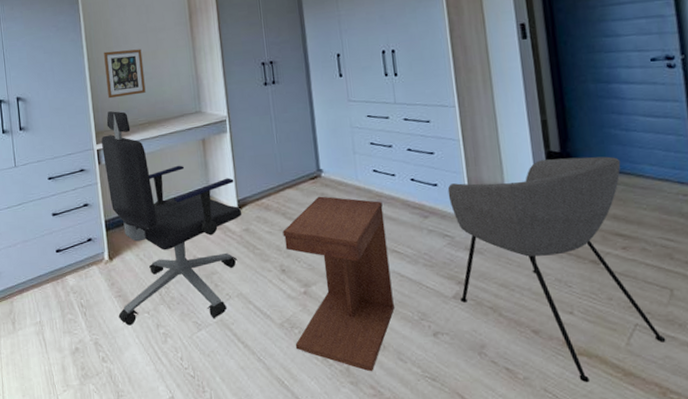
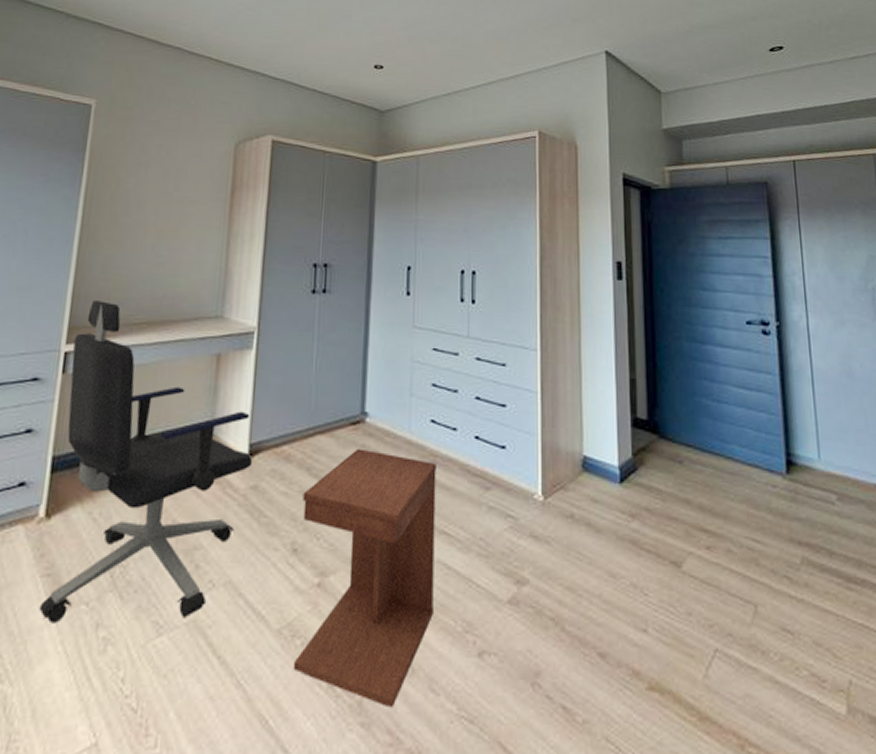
picture frame: present [104,49,146,99] -> none [98,219,159,283]
armchair: present [447,156,666,383] -> none [517,428,747,730]

